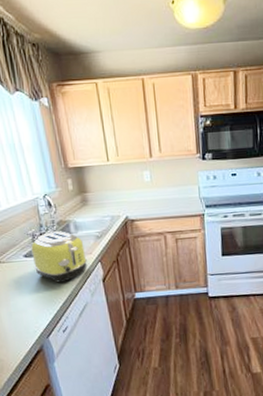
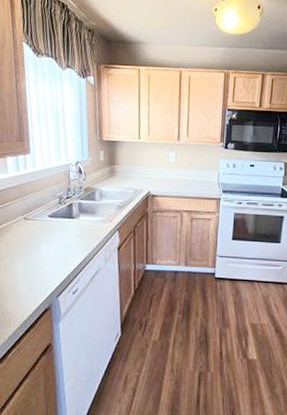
toaster: present [31,231,87,283] -> none [55,196,106,246]

